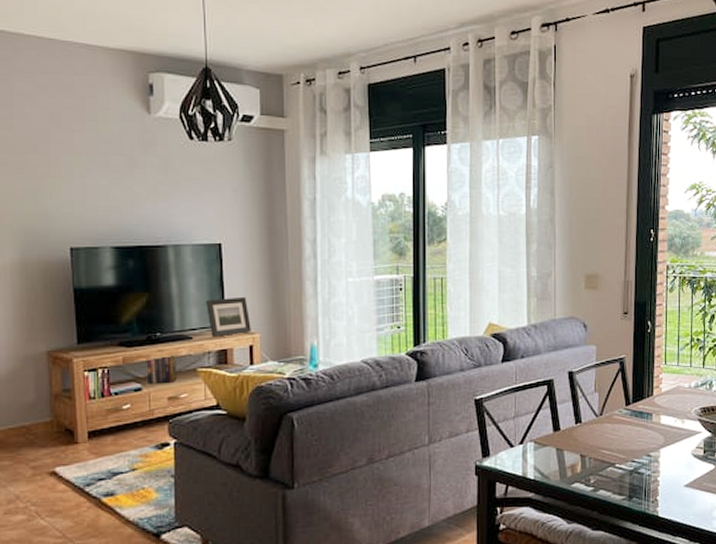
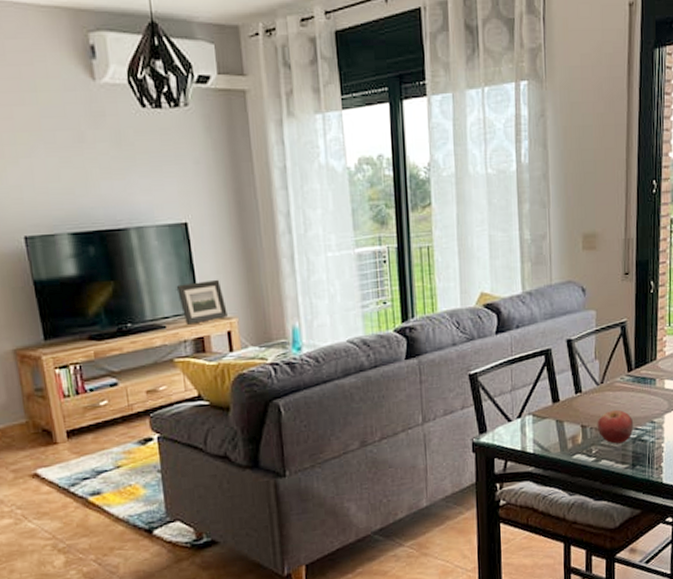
books: present [146,353,177,383] -> none [119,344,154,377]
fruit: none [595,441,631,475] -> present [597,409,634,444]

